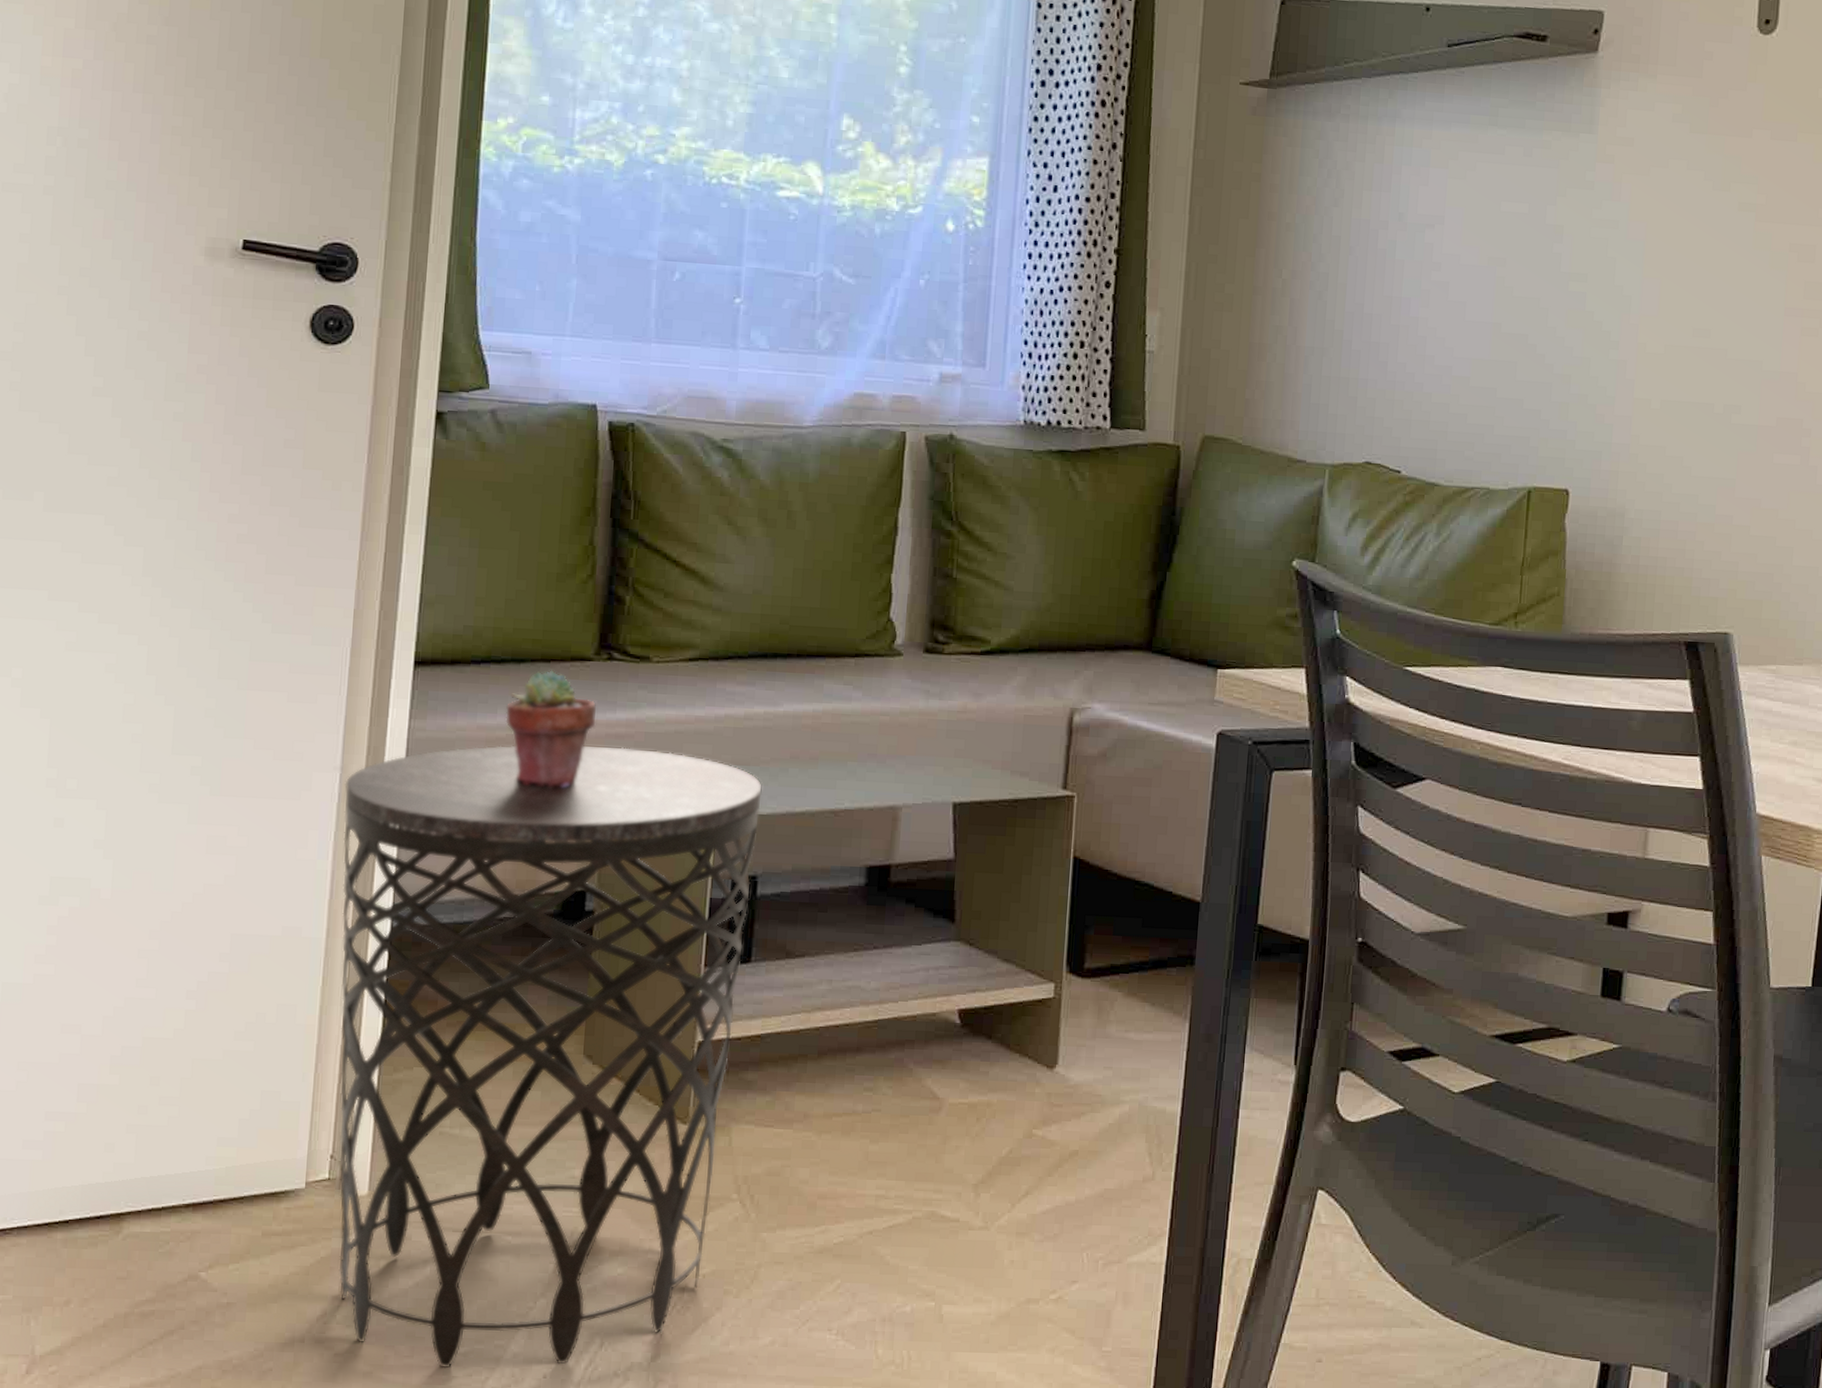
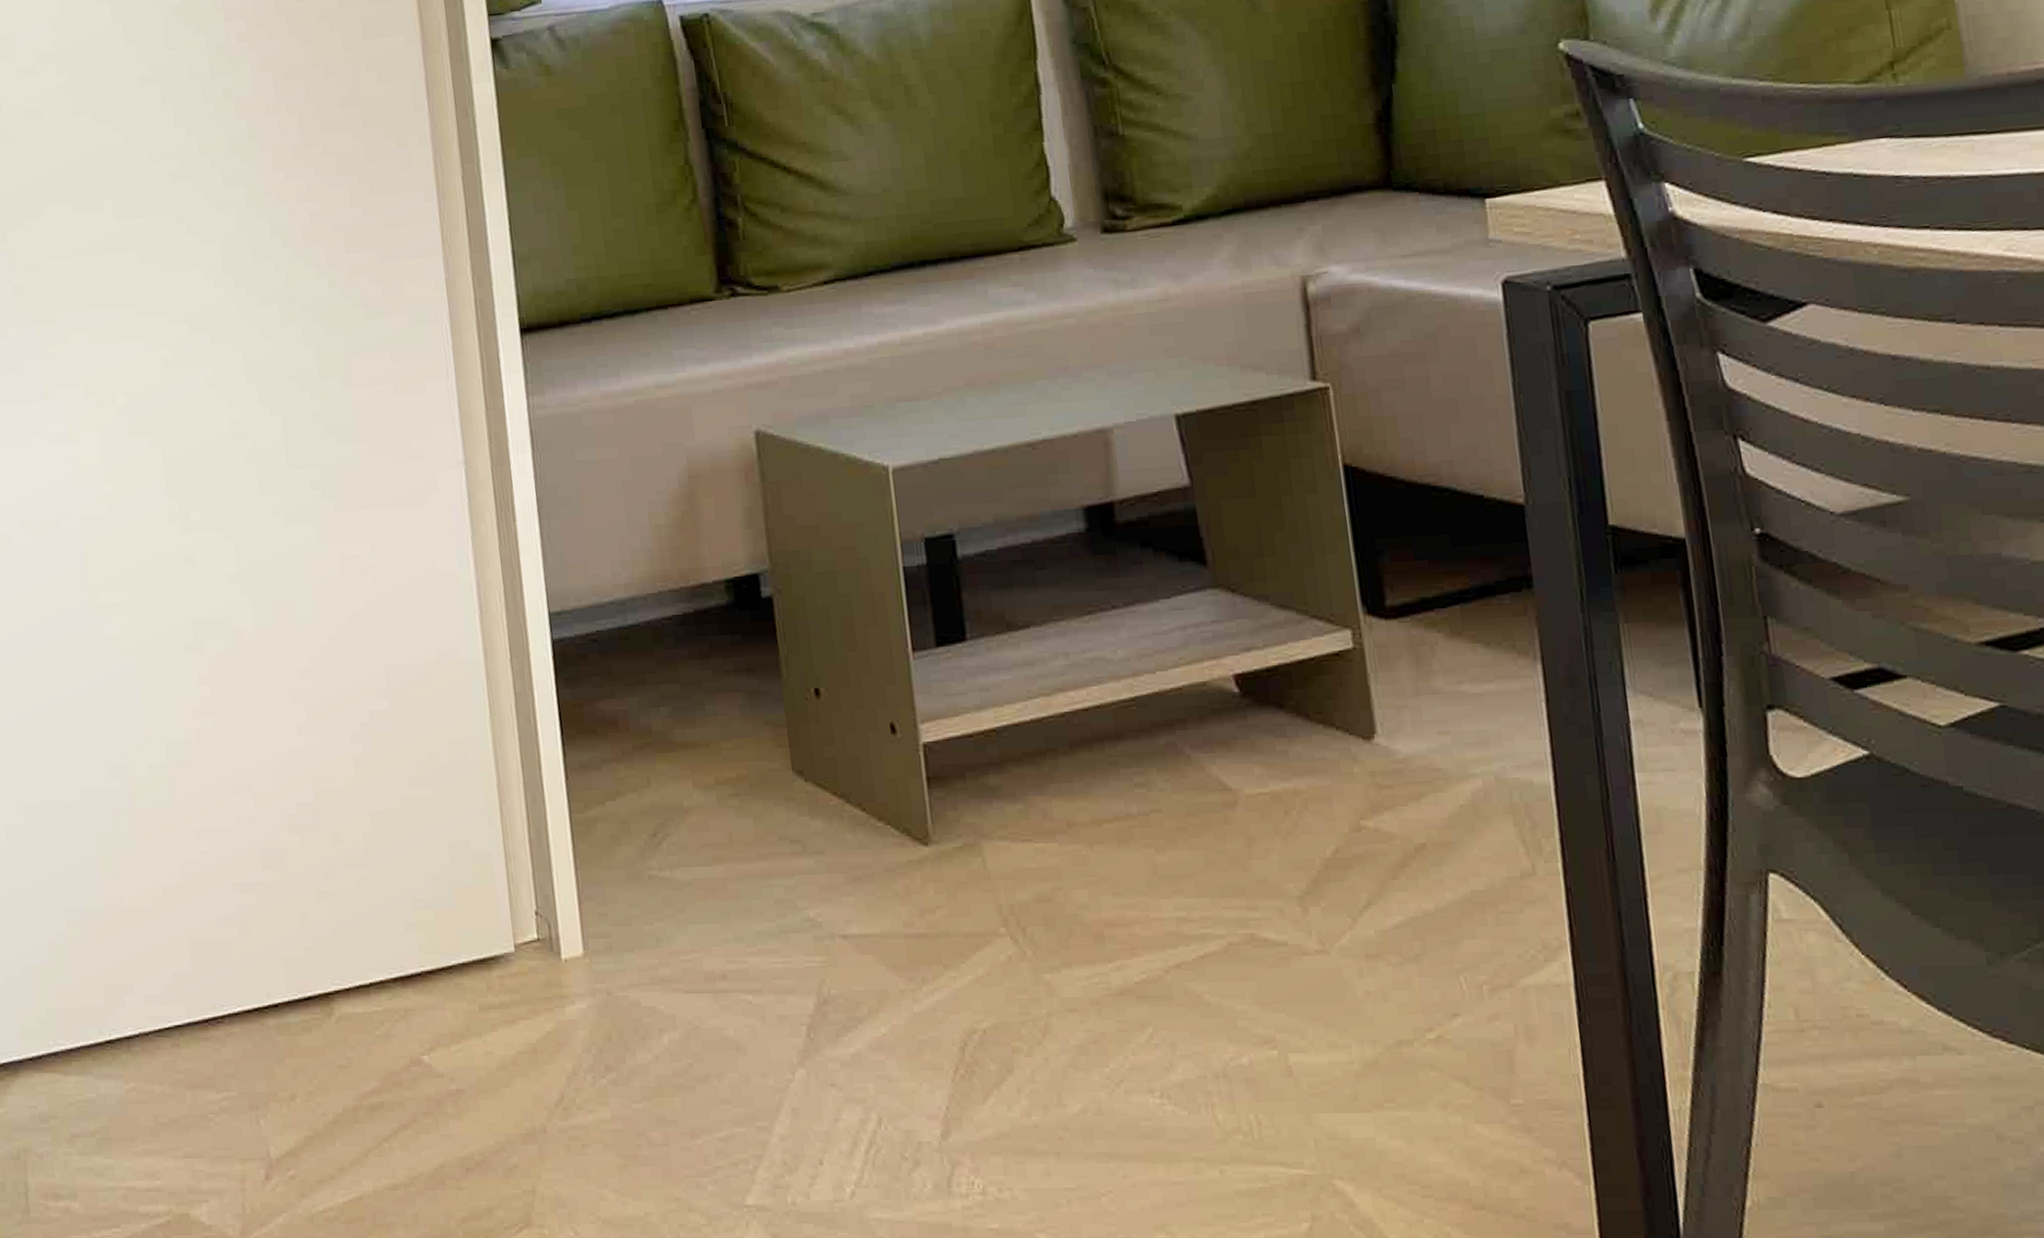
side table: present [338,745,762,1369] -> none [471,397,980,1158]
potted succulent: present [505,670,597,788] -> none [629,317,732,457]

